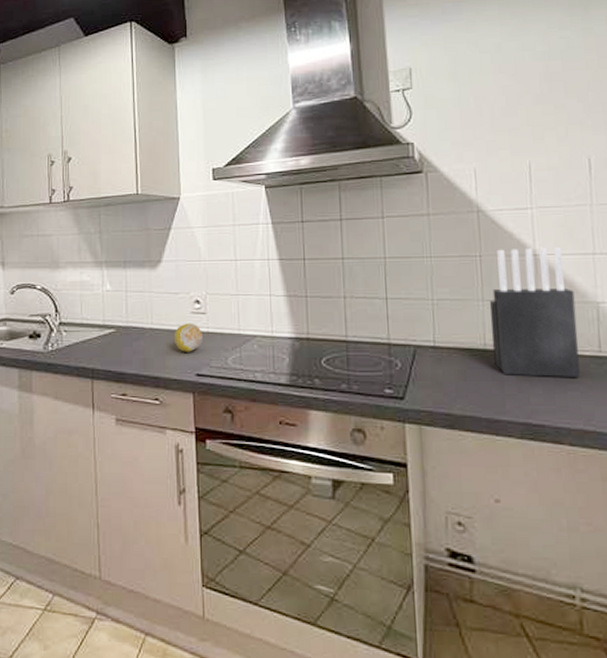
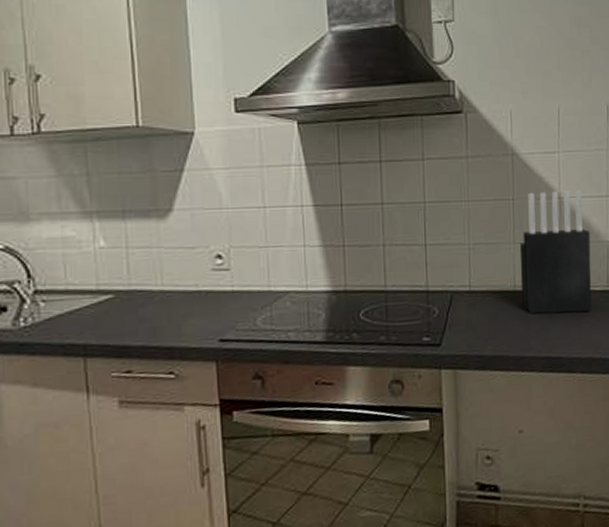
fruit: present [173,323,202,352] -> none [190,281,226,316]

